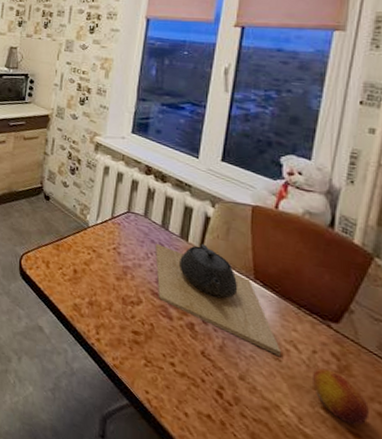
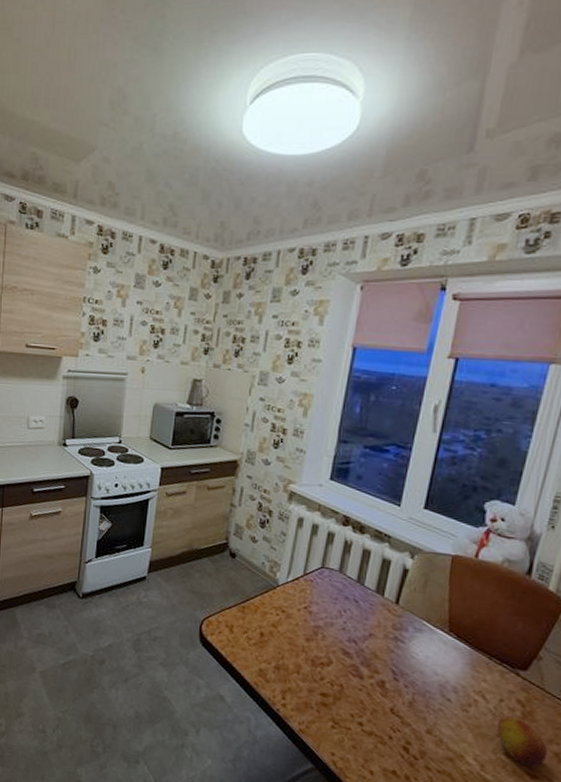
teapot: present [155,243,282,356] -> none [349,598,470,707]

